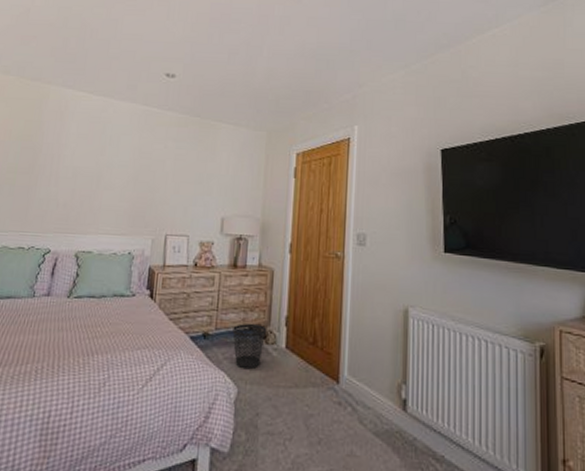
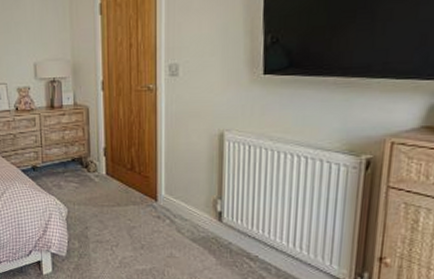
wastebasket: present [232,324,267,369] -> none [57,156,88,193]

